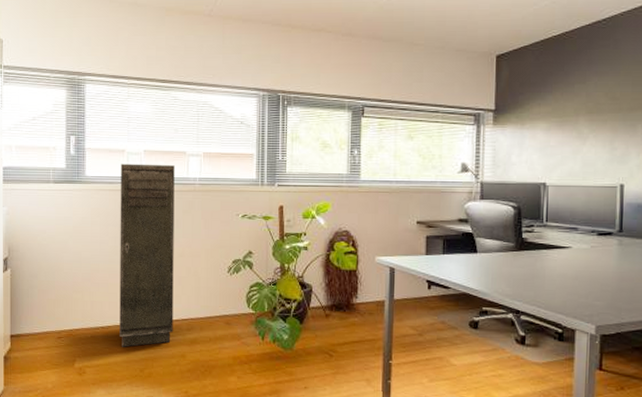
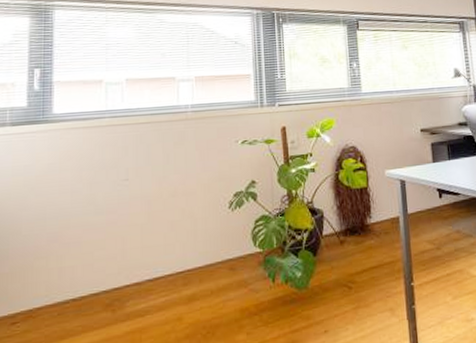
storage cabinet: present [120,163,175,347] -> none [97,93,166,321]

